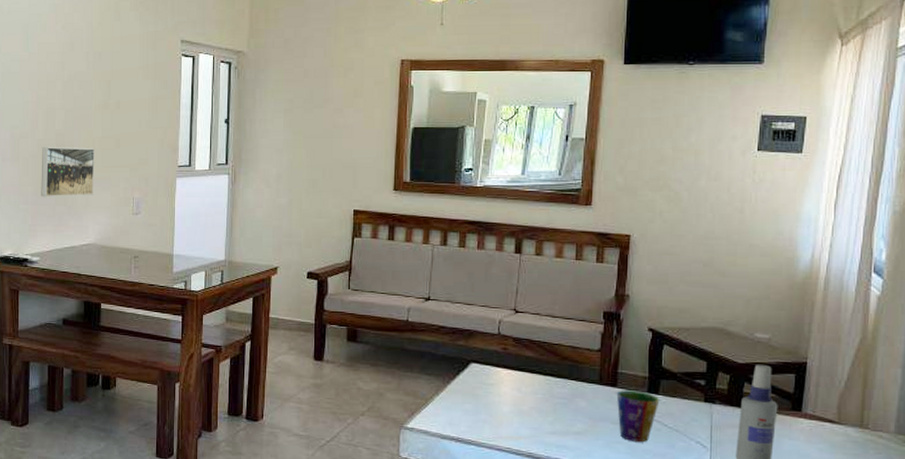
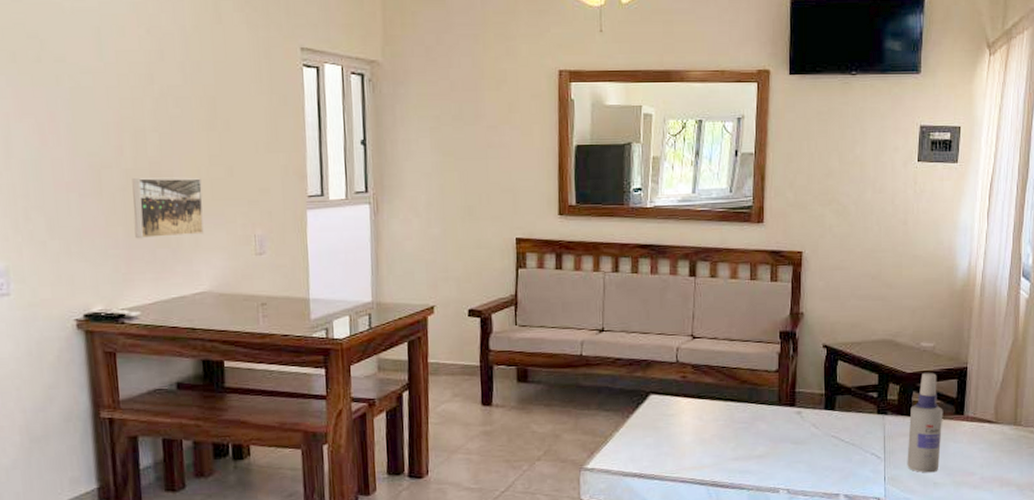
cup: present [616,390,660,443] -> none [795,408,836,460]

